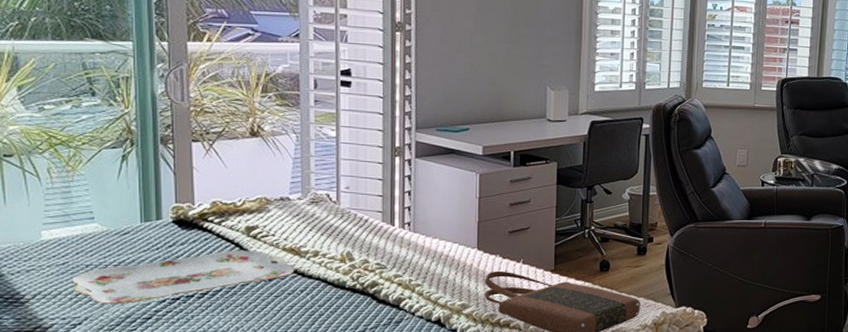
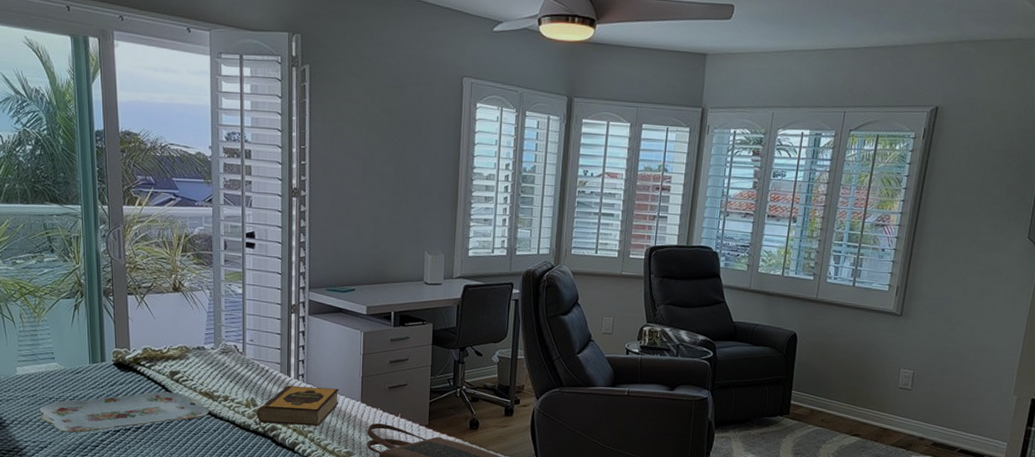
hardback book: none [354,235,452,280] -> present [257,385,339,426]

